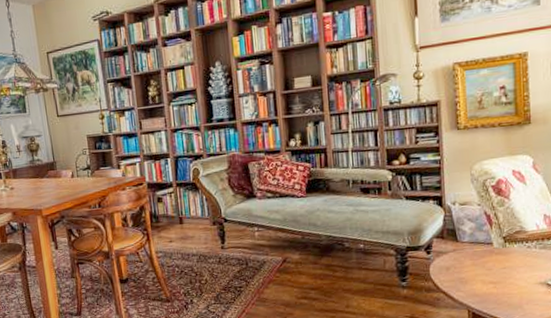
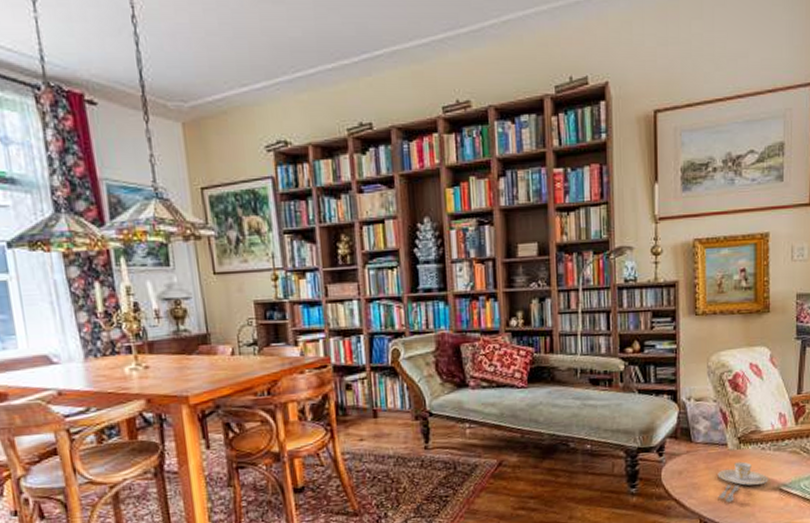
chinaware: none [484,259,535,295] -> present [717,461,768,502]

